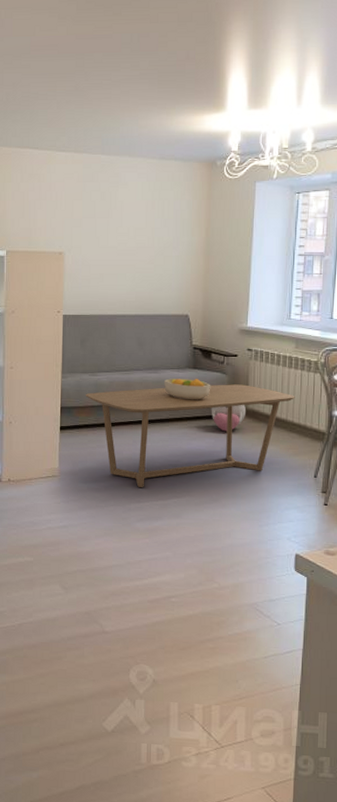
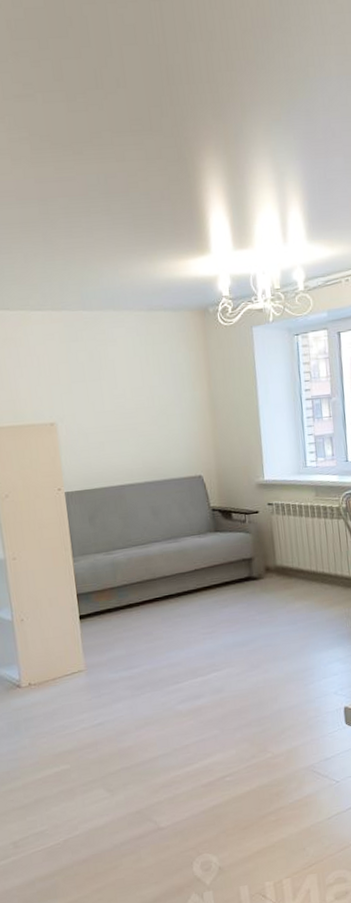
coffee table: present [85,384,295,487] -> none [102,541,322,667]
fruit bowl: present [164,378,211,400] -> none [186,541,236,567]
plush toy: present [211,405,246,432] -> none [239,562,275,594]

